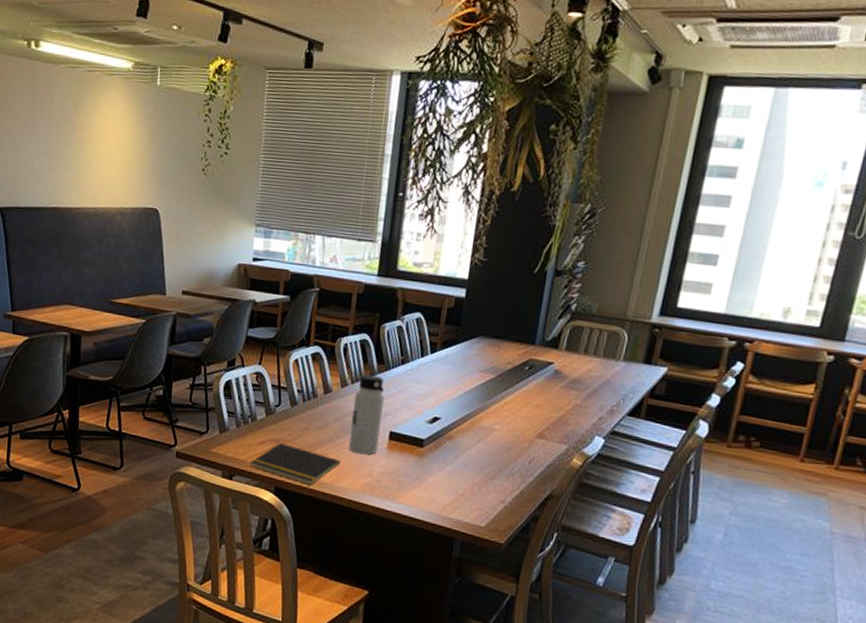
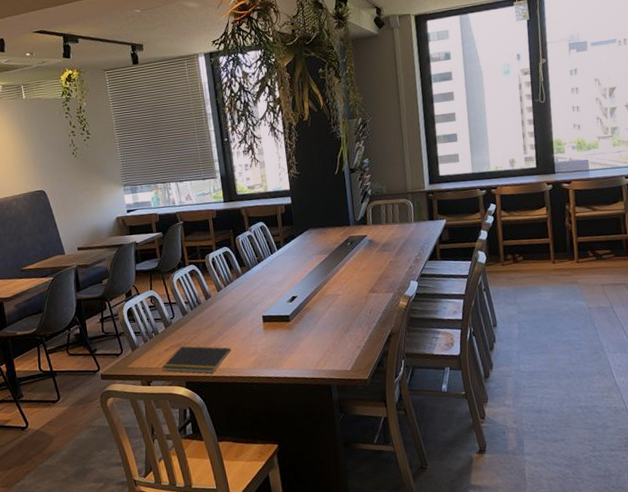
water bottle: present [349,375,384,455] -> none [229,276,257,339]

